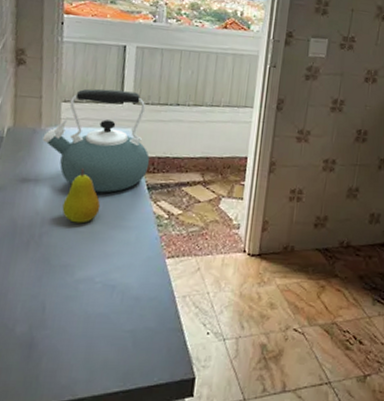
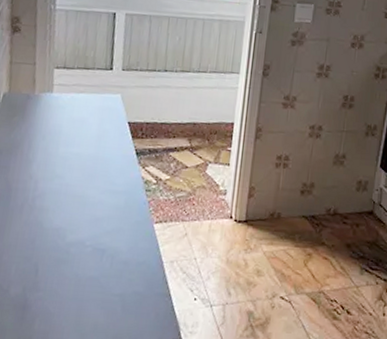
kettle: present [42,88,150,193] -> none [36,55,138,158]
fruit: present [62,168,101,224] -> none [54,133,91,188]

